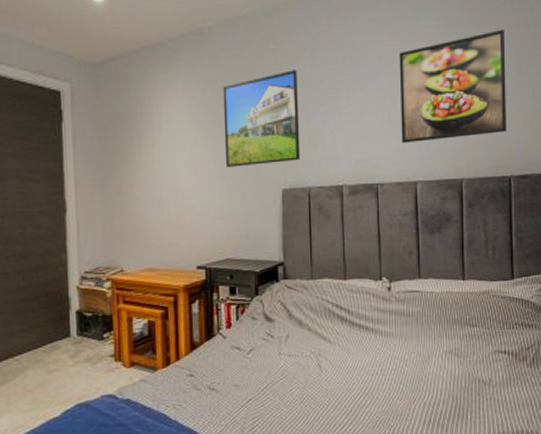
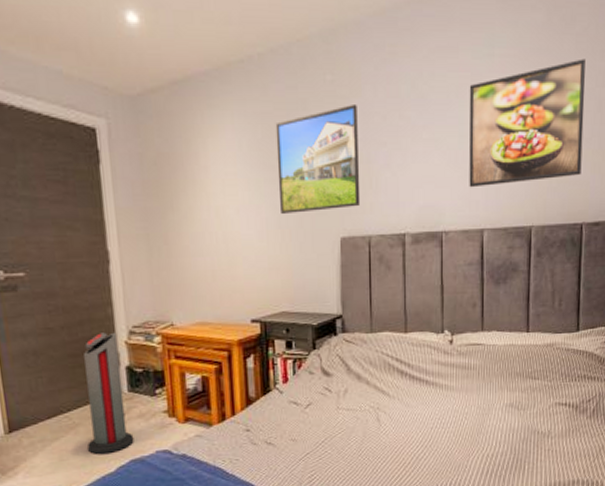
air purifier: none [35,277,80,398] -> present [84,332,134,454]

